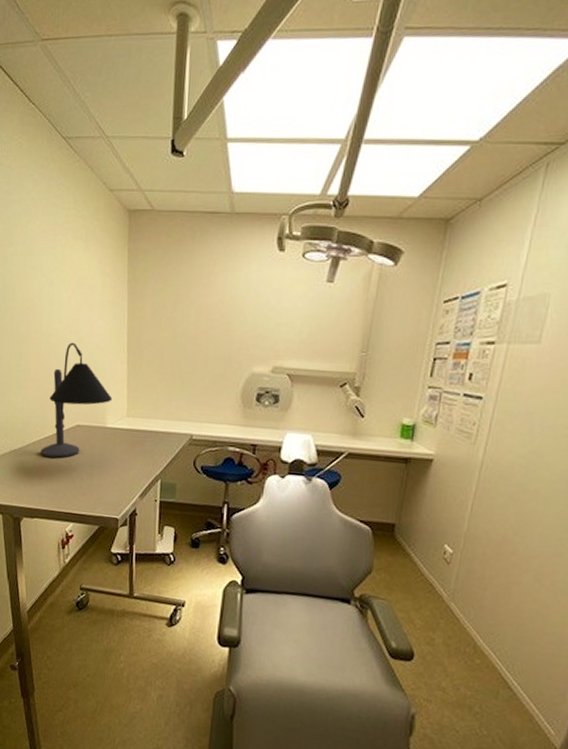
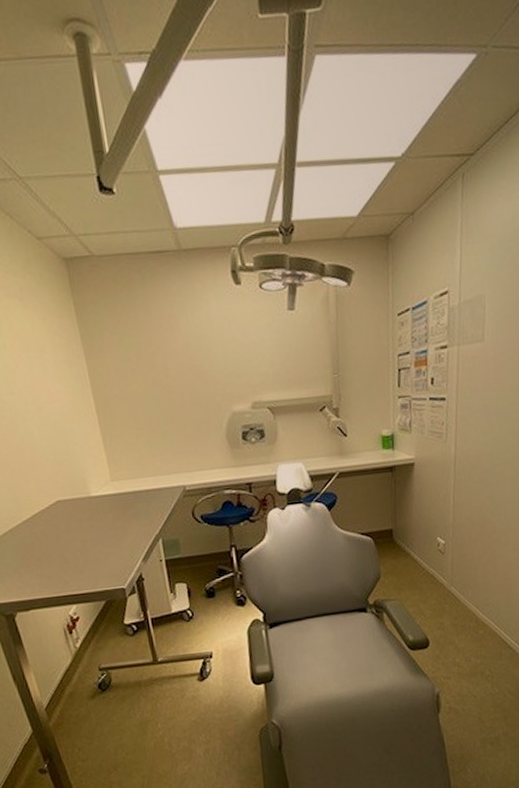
desk lamp: present [40,342,113,458] -> none [16,412,91,542]

